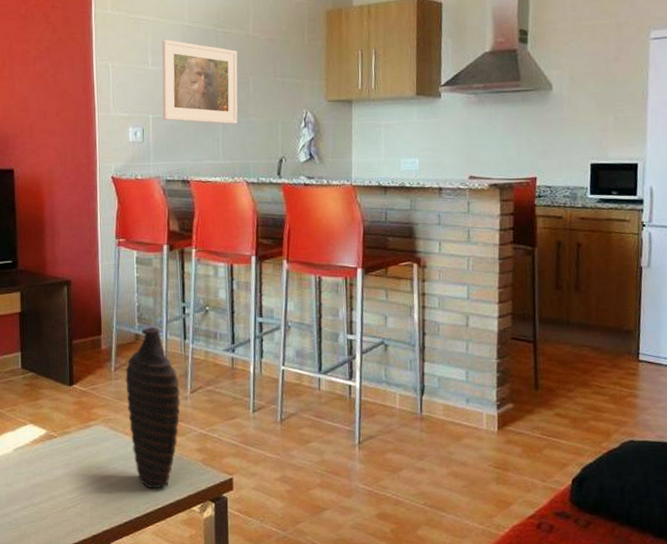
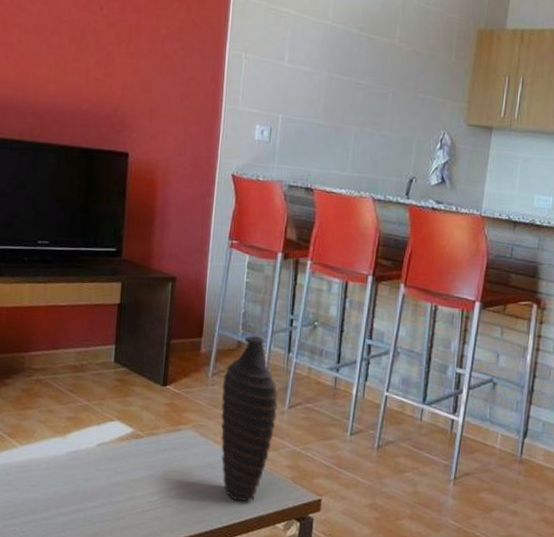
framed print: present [162,39,238,124] -> none [293,36,380,136]

